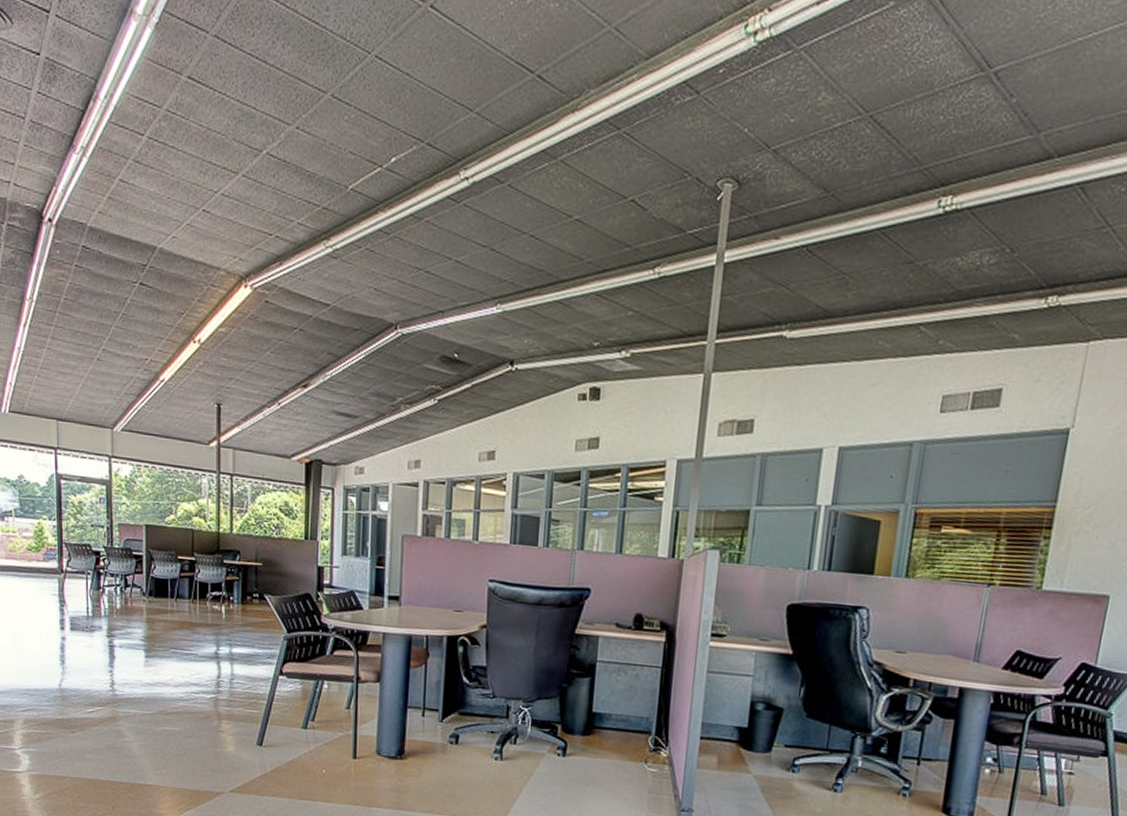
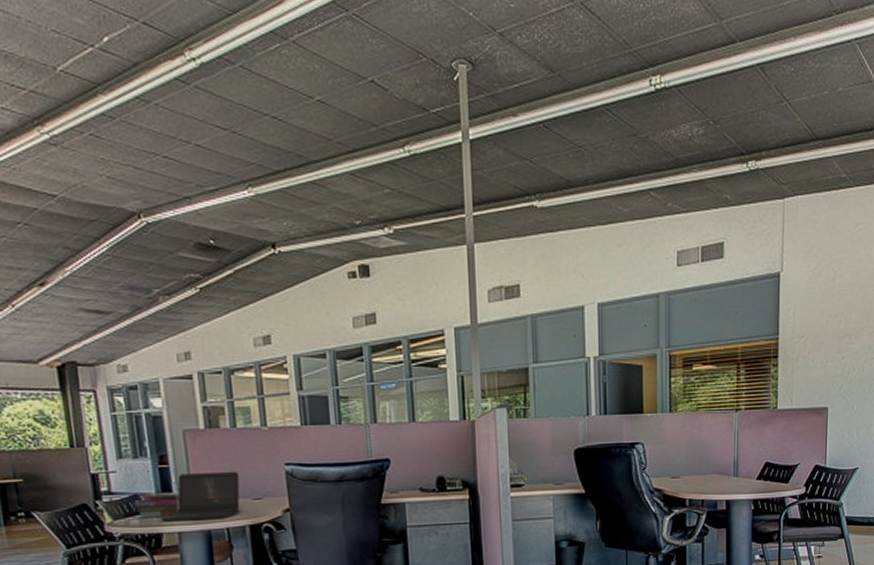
books: none [348,591,390,617] -> present [132,492,181,519]
laptop computer: none [370,577,446,627] -> present [161,472,240,522]

